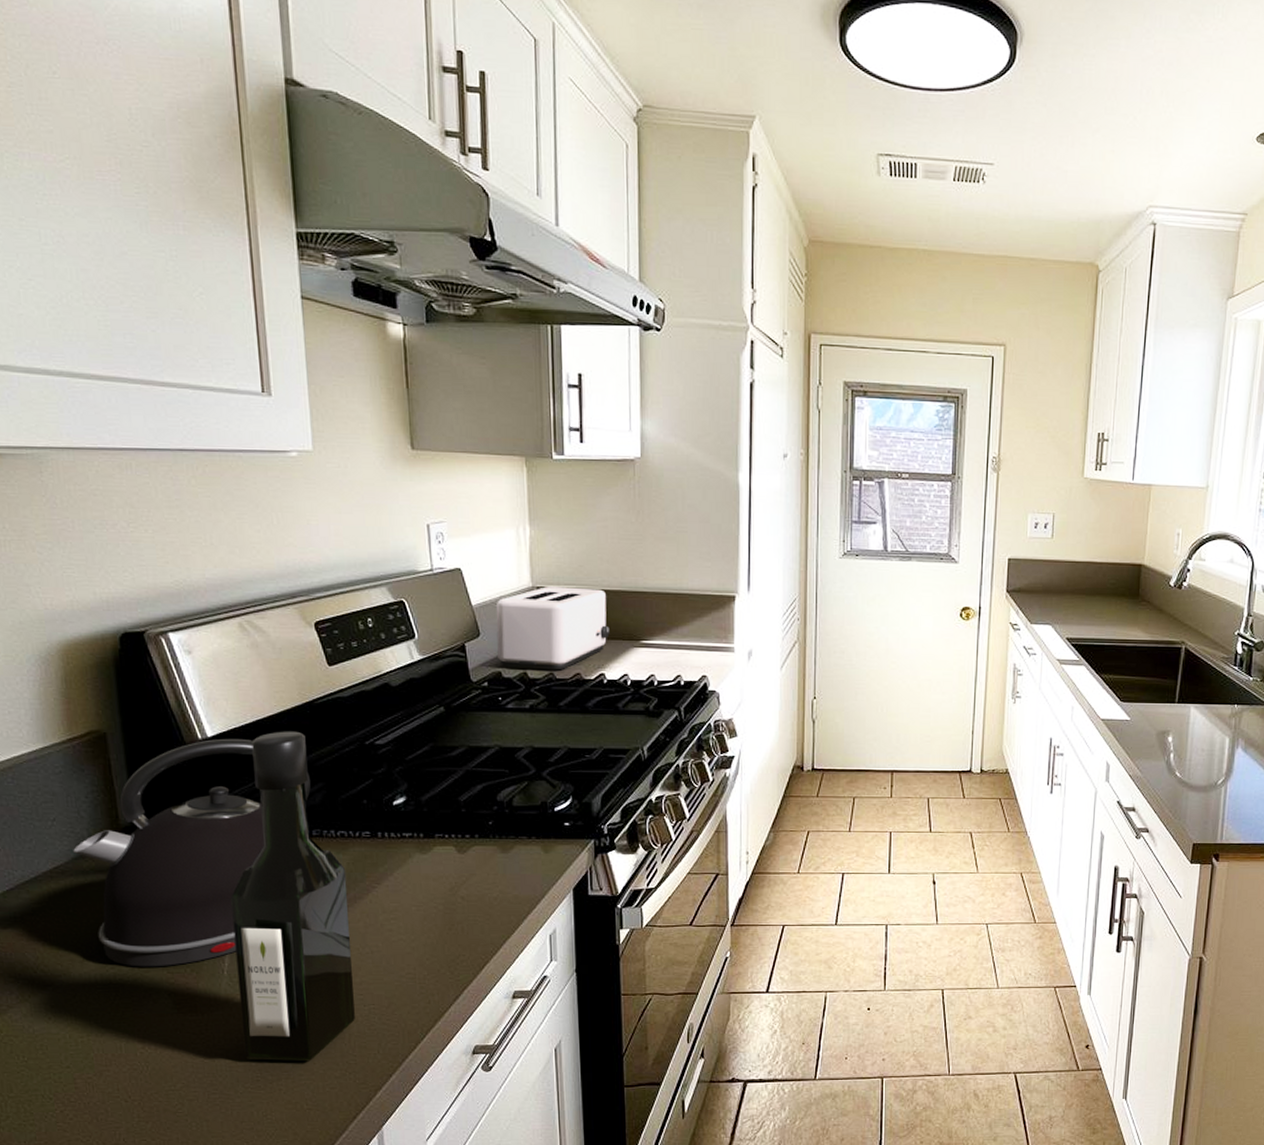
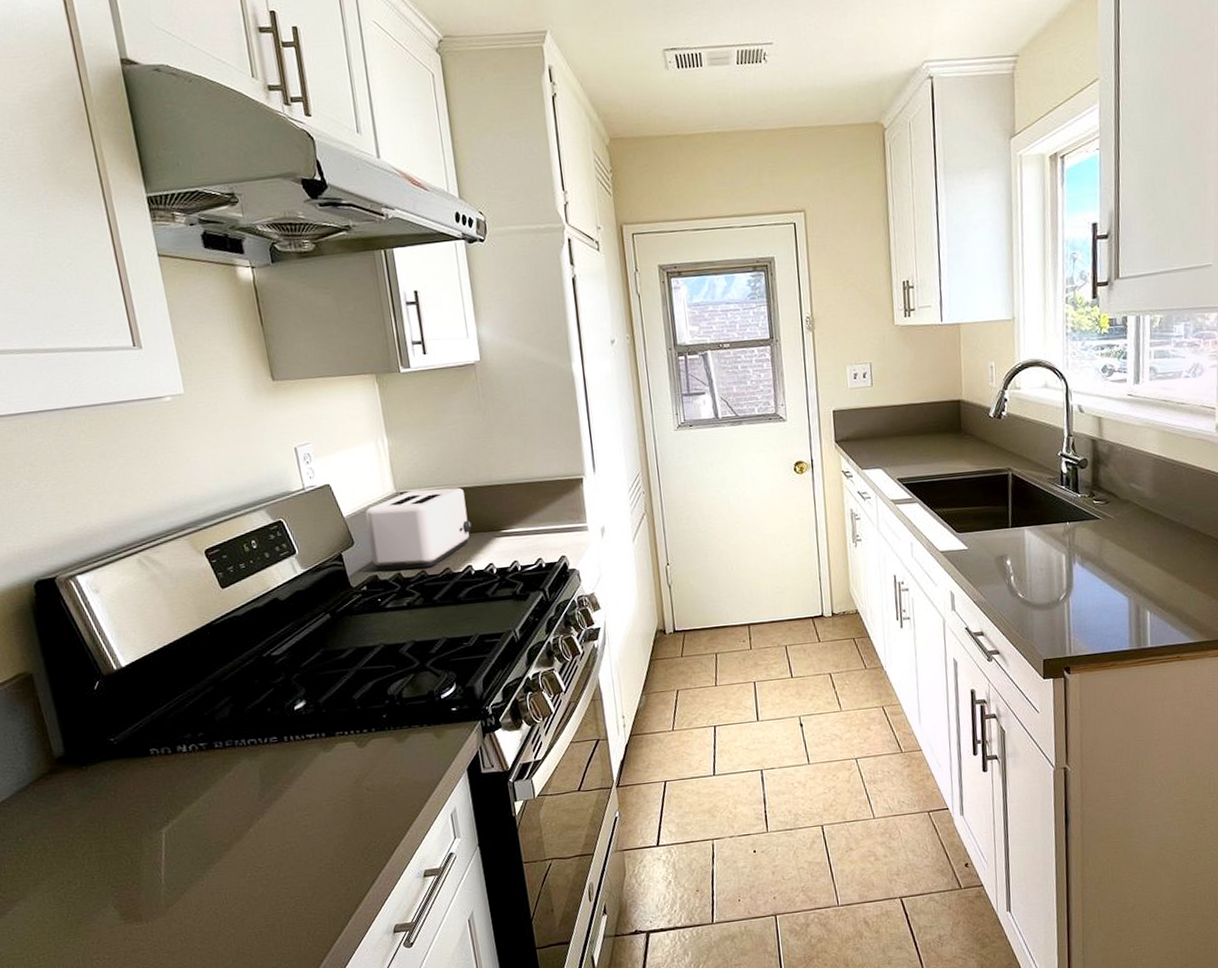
kettle: present [73,738,312,967] -> none [15,665,219,885]
bottle: present [231,731,355,1062] -> none [159,652,284,960]

